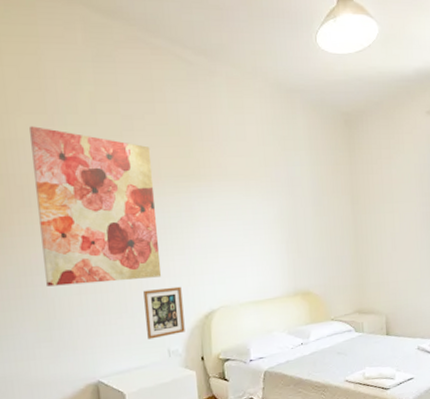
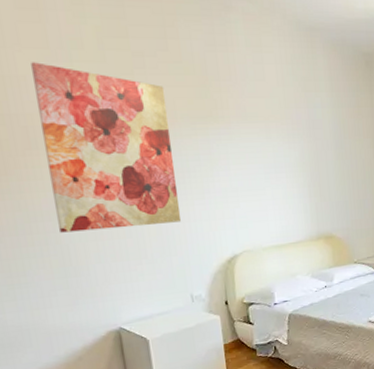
picture frame: present [143,286,185,340] -> none [163,231,208,285]

